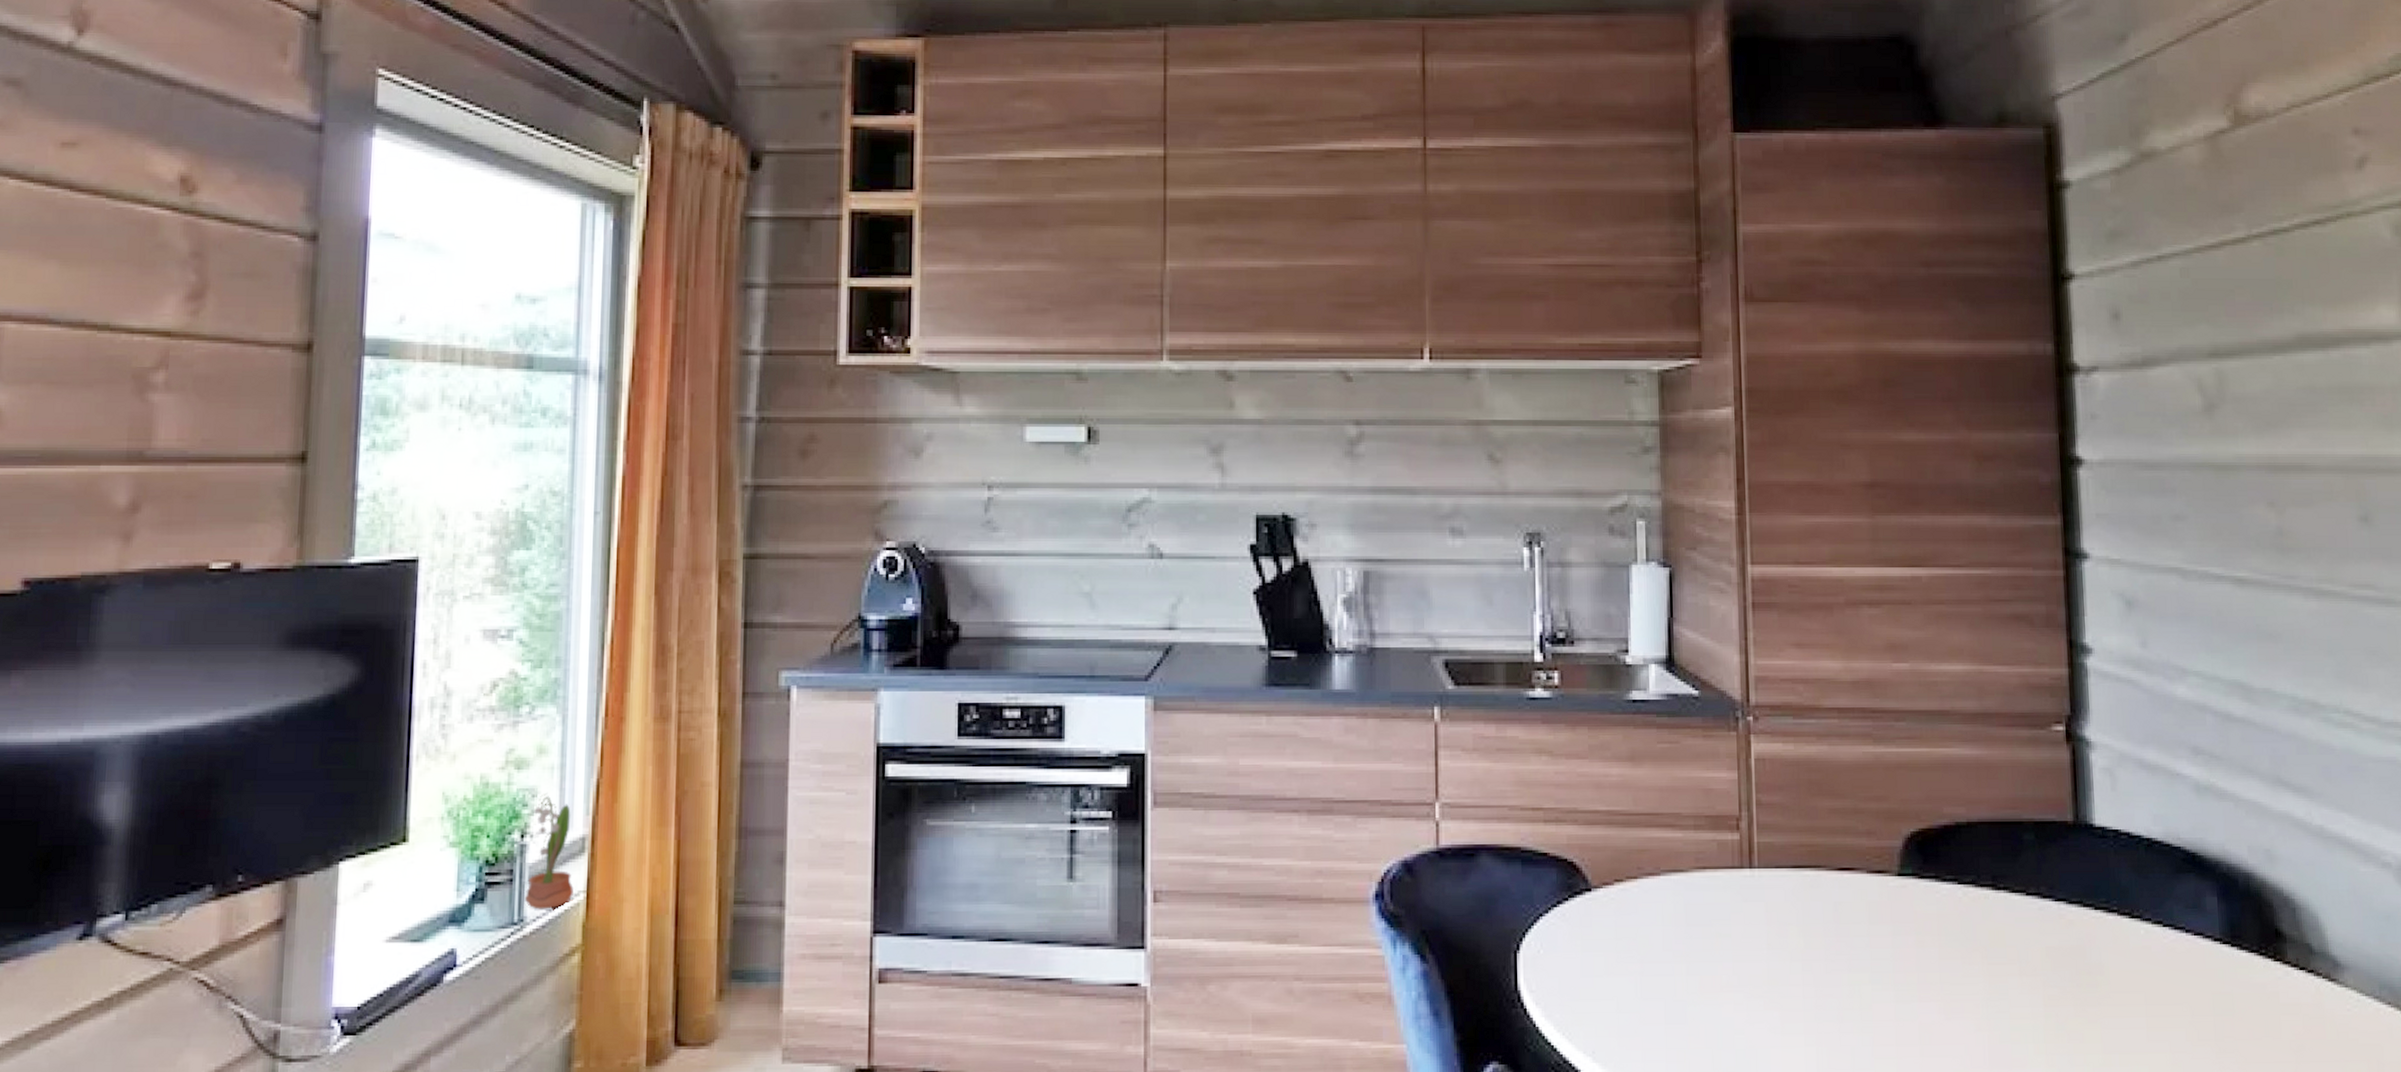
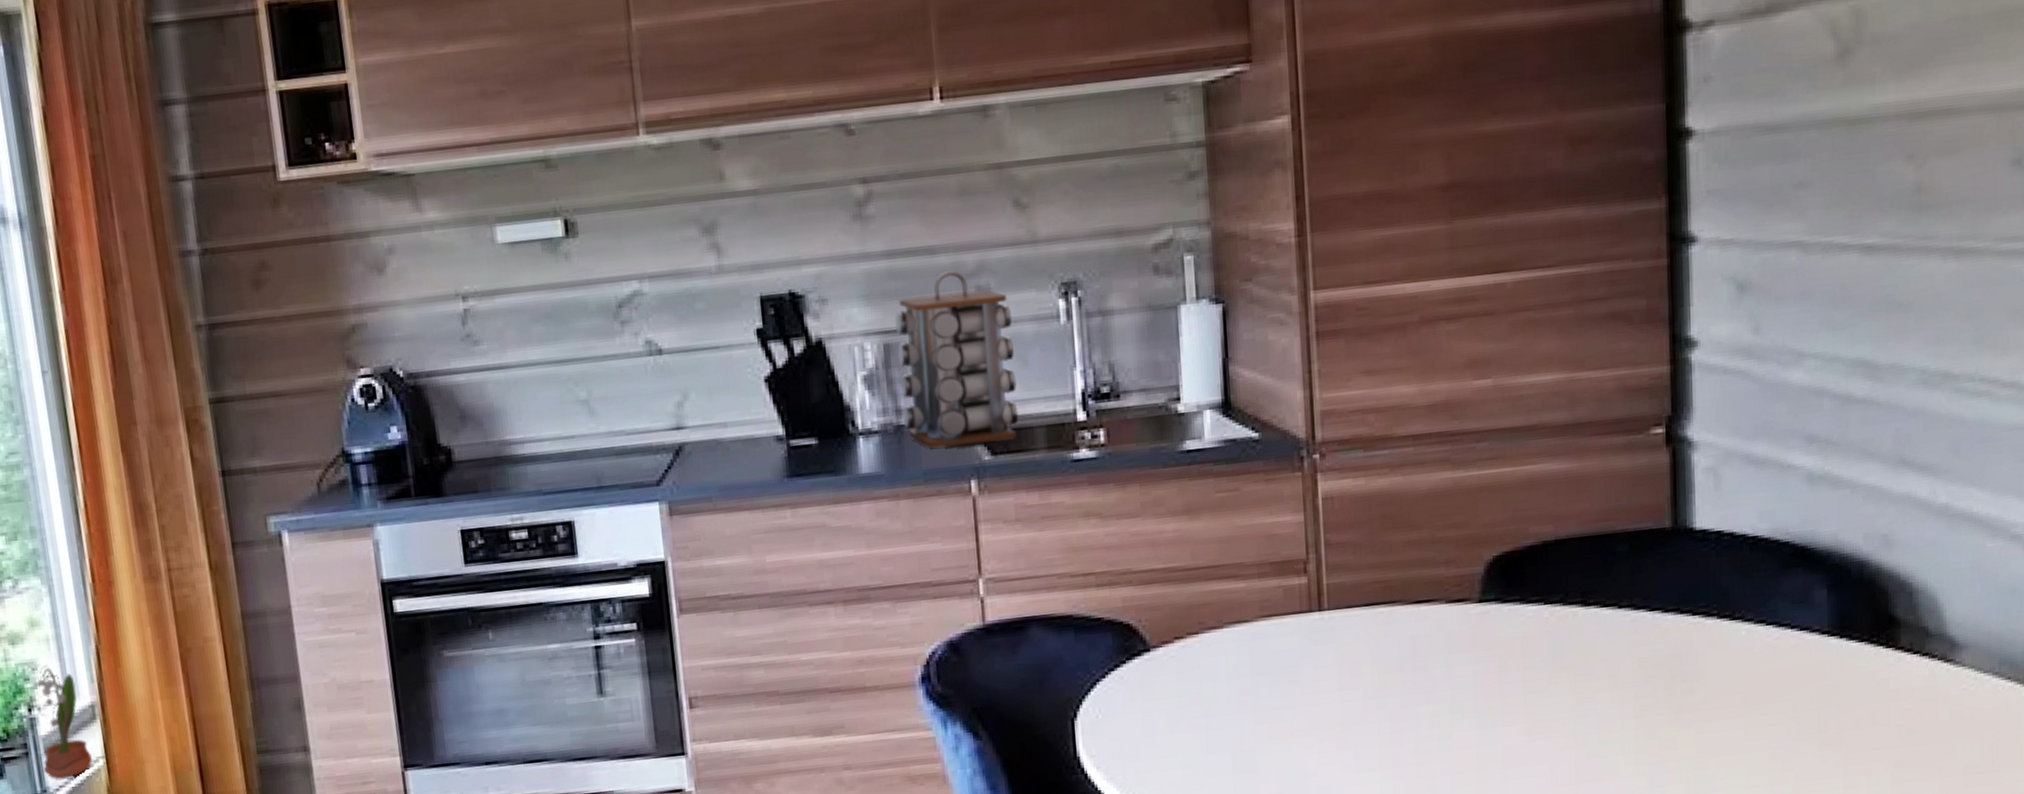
spice rack: none [1375,511,1482,674] -> present [895,271,1019,448]

